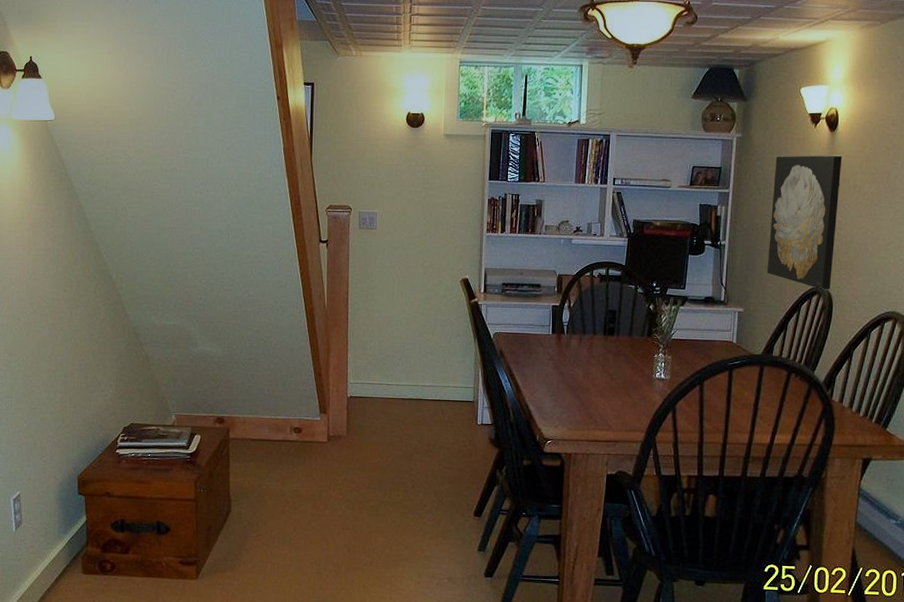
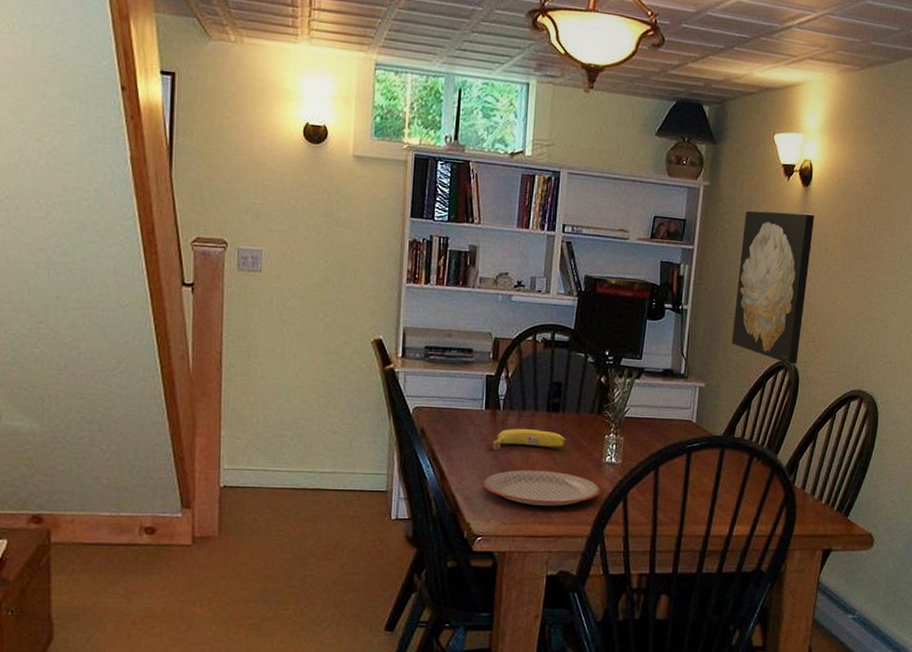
plate: none [551,384,652,416] -> present [483,469,600,507]
fruit: none [559,350,621,368] -> present [493,429,567,451]

